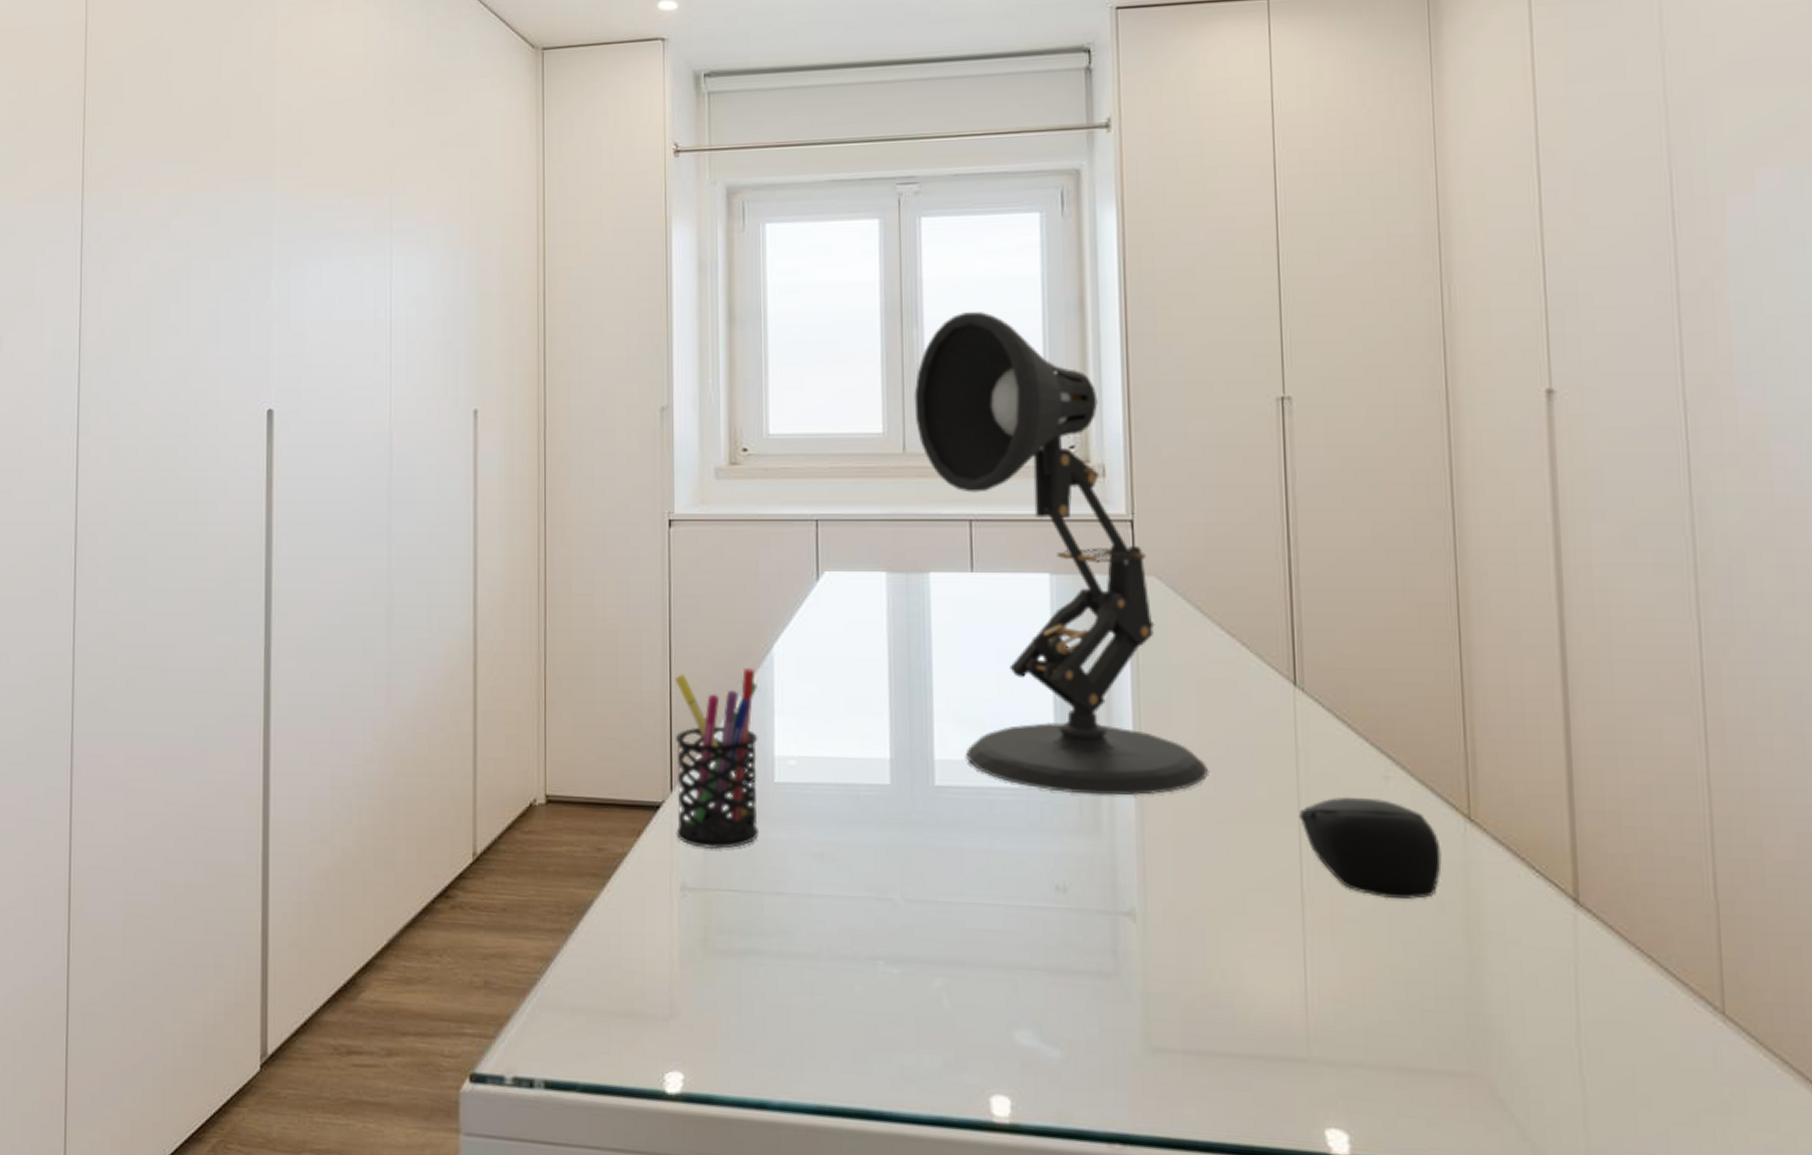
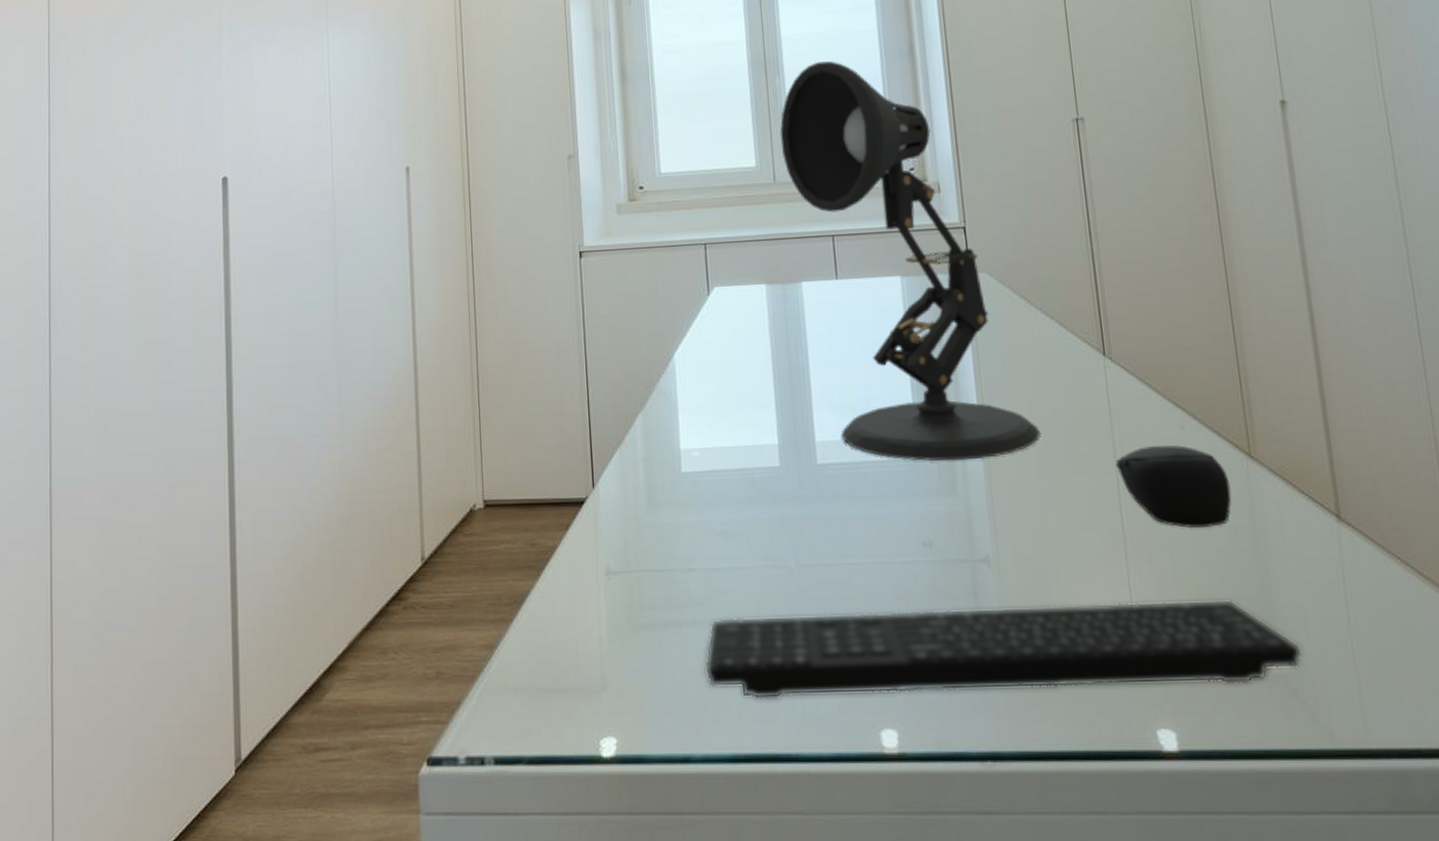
pen holder: present [674,668,760,850] -> none [591,375,671,536]
keyboard: none [788,951,1516,1087] -> present [704,599,1303,699]

